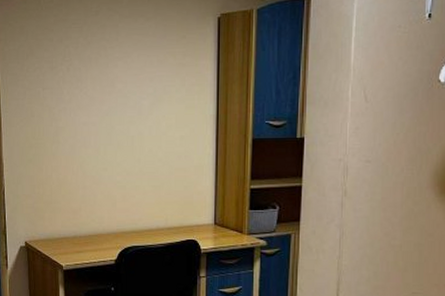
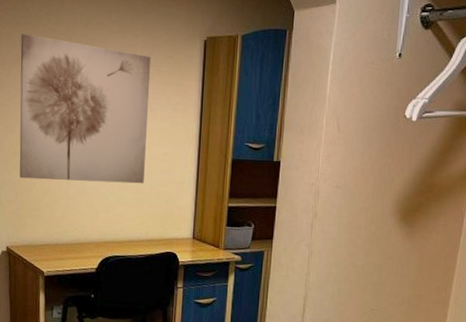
wall art: none [33,26,164,172] -> present [19,34,151,184]

